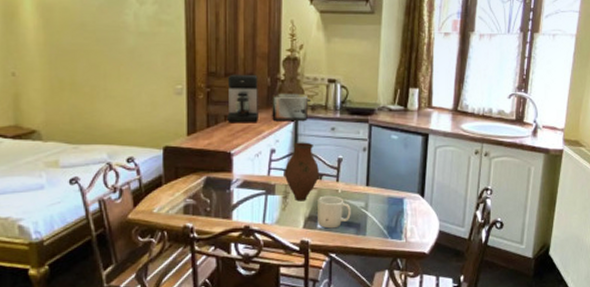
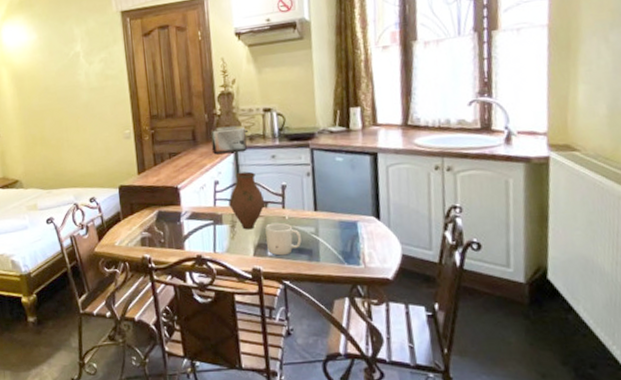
coffee maker: present [227,74,258,124] -> none [168,112,200,160]

